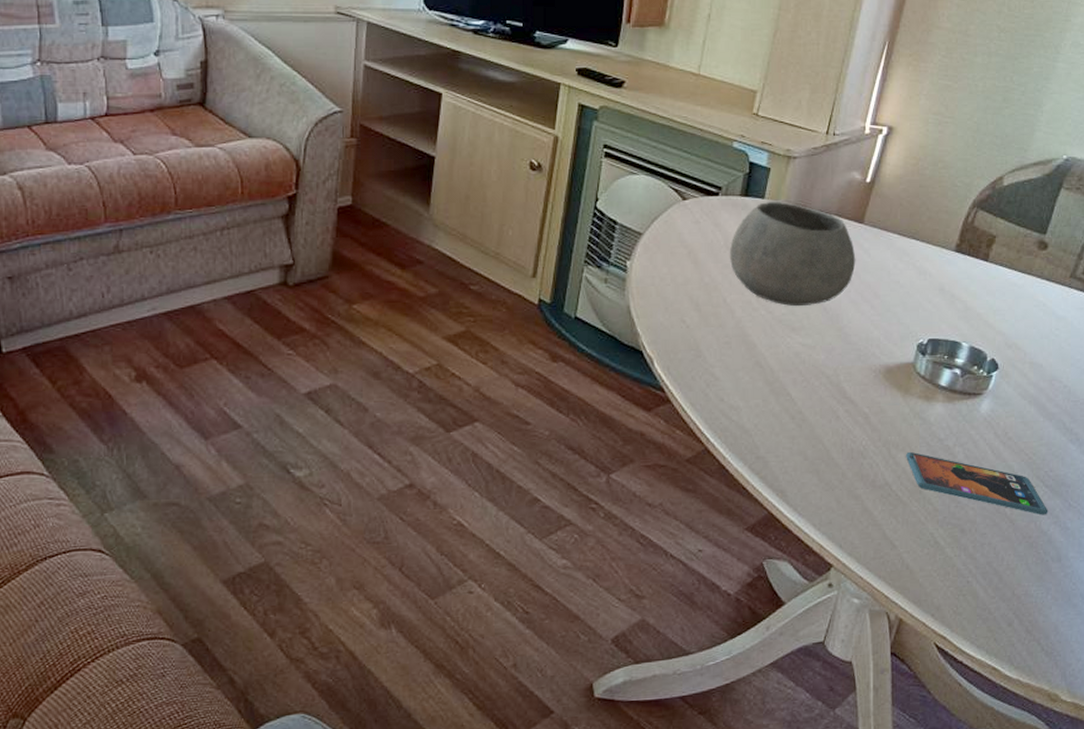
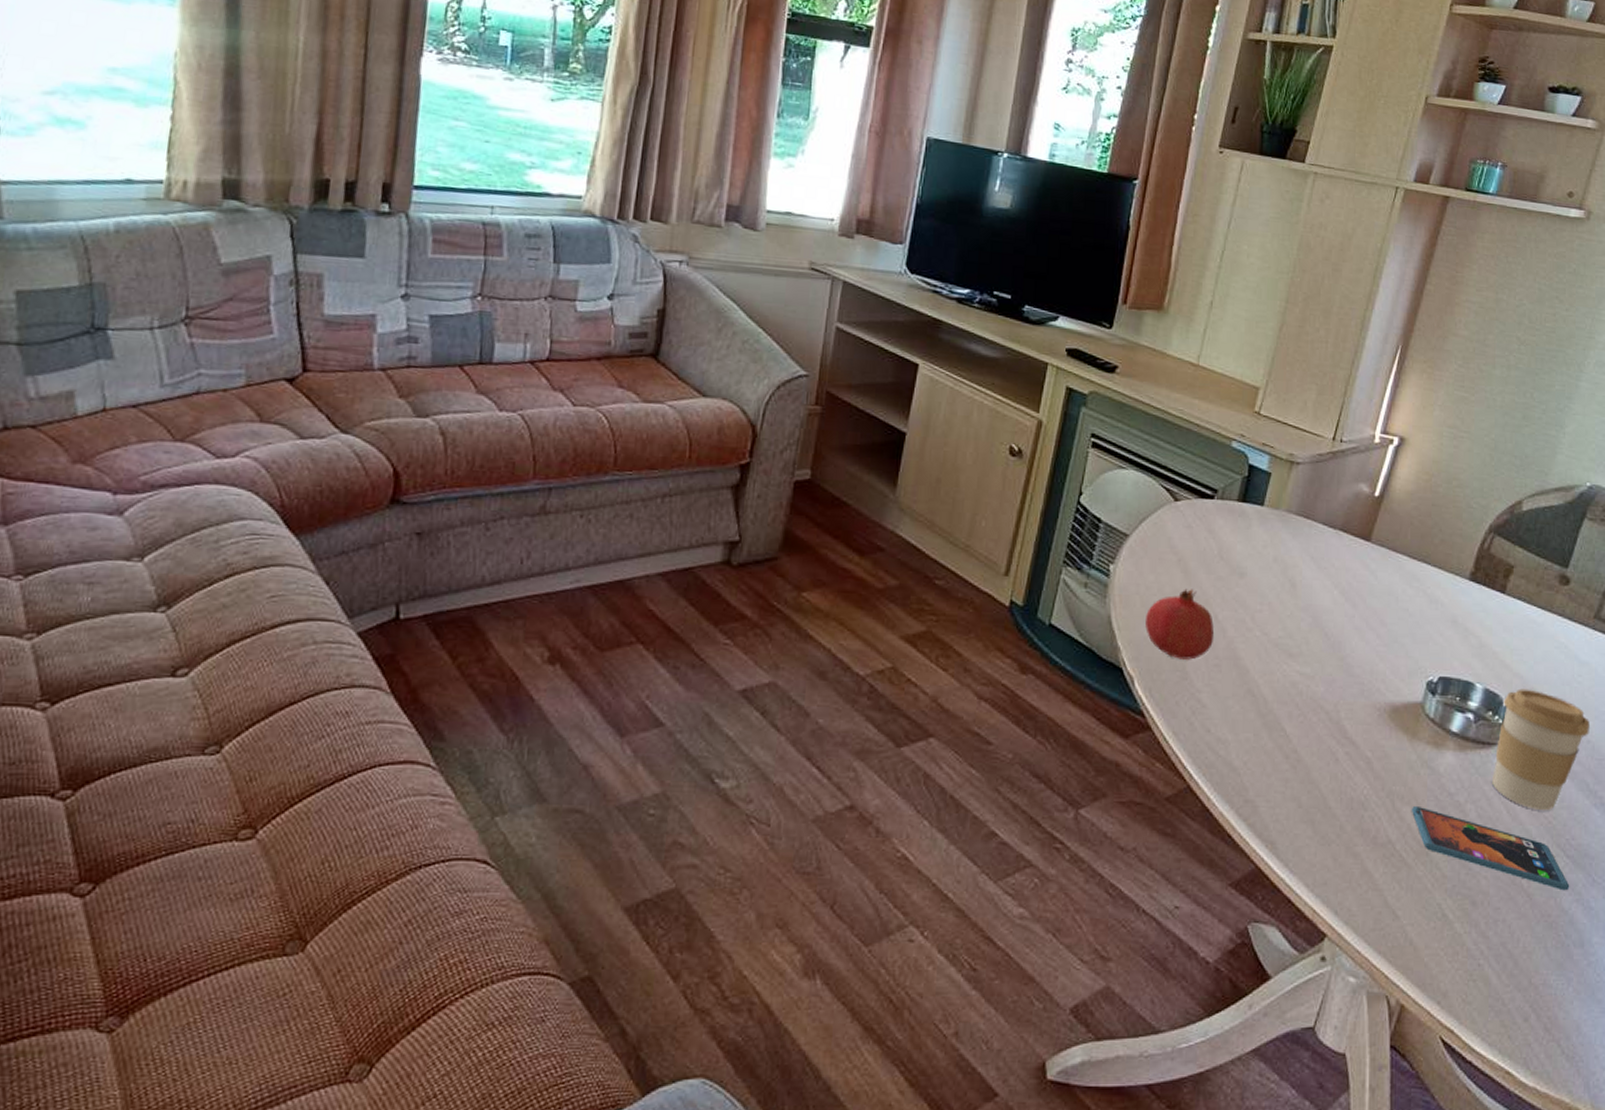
fruit: none [661,277,723,340] -> present [1145,589,1214,660]
bowl: present [729,201,856,307] -> none [1222,509,1362,630]
coffee cup: none [978,344,1066,449] -> present [1492,688,1590,811]

